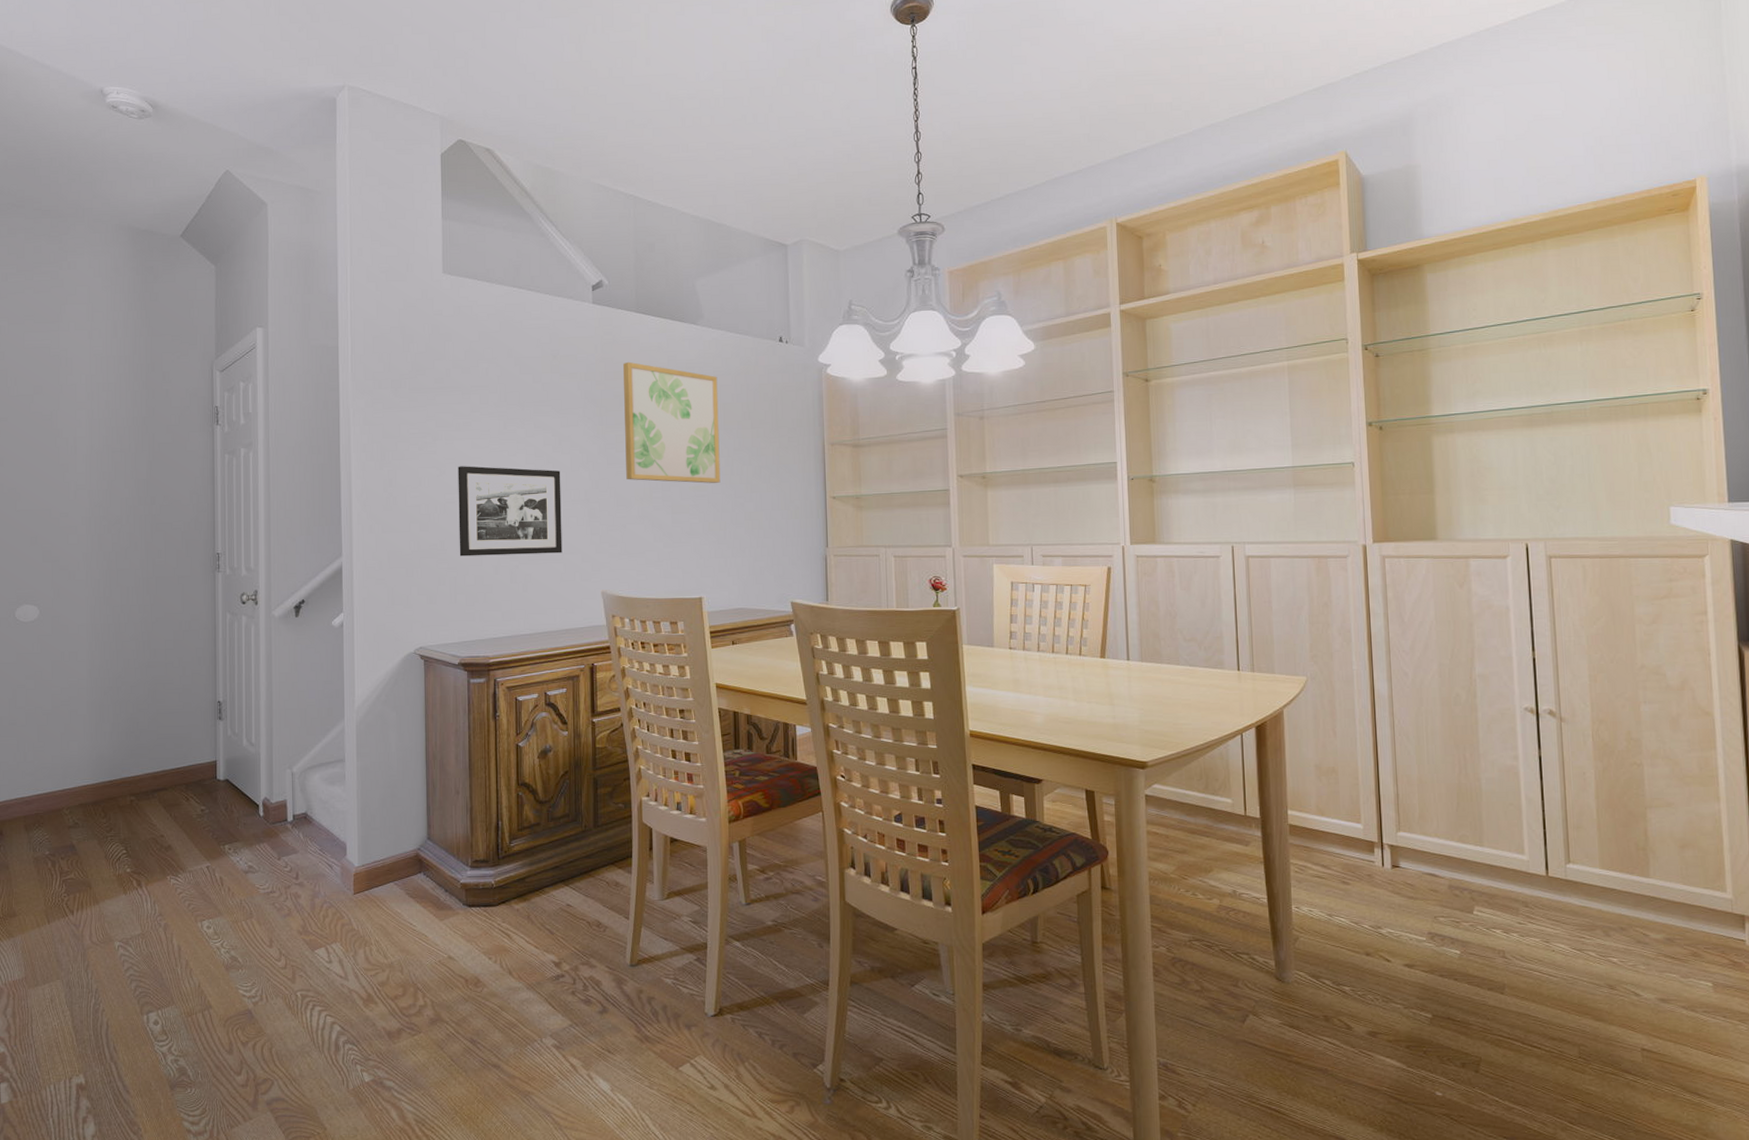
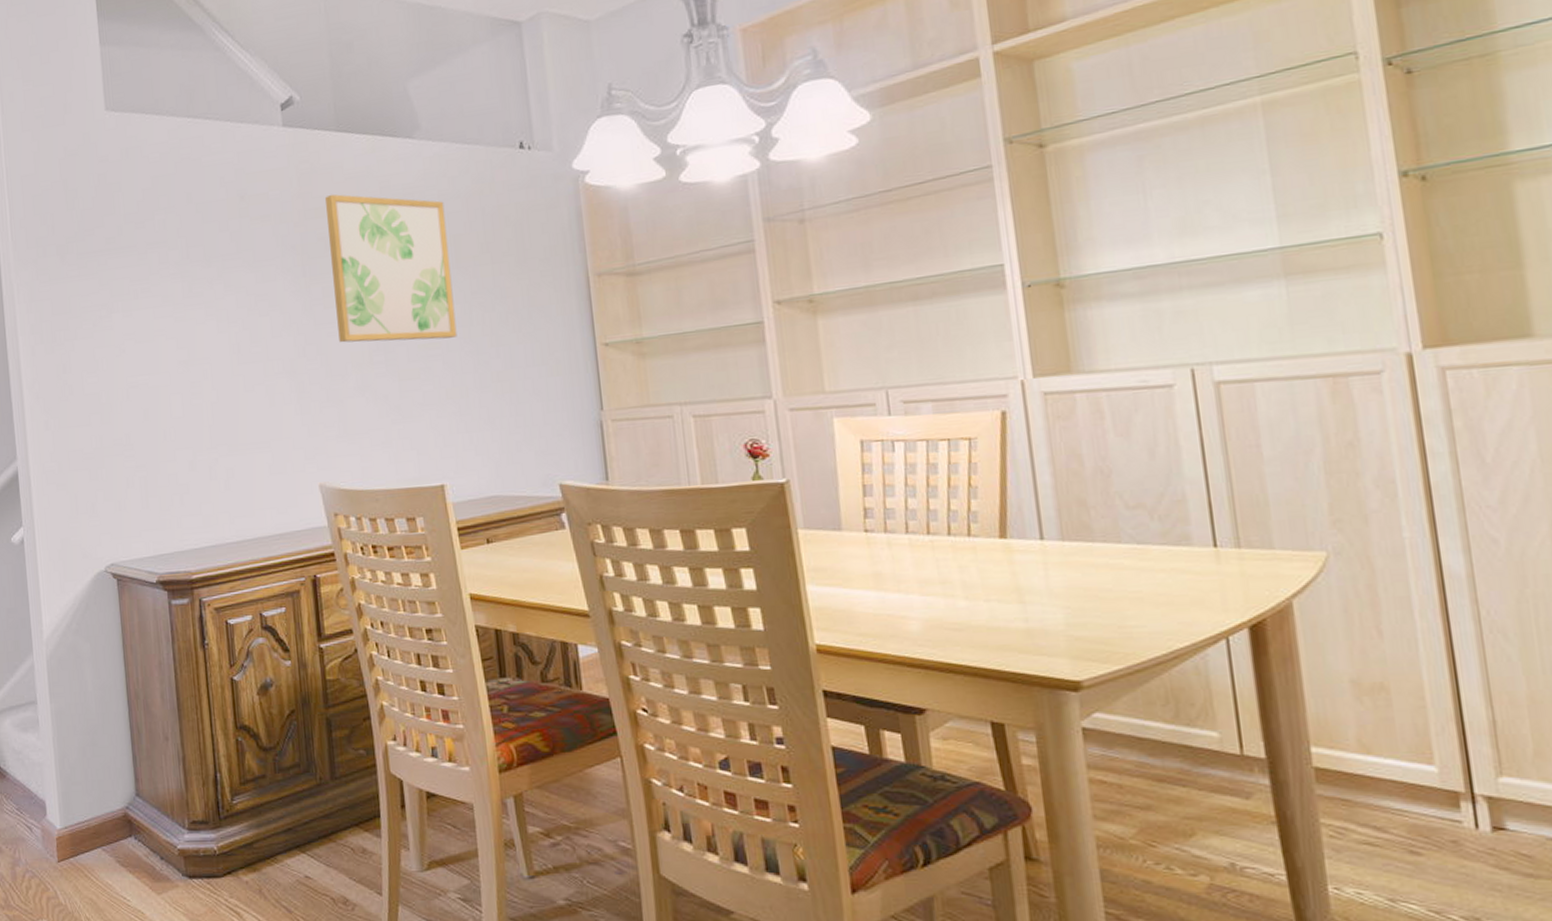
picture frame: present [458,466,563,557] -> none [139,337,269,452]

